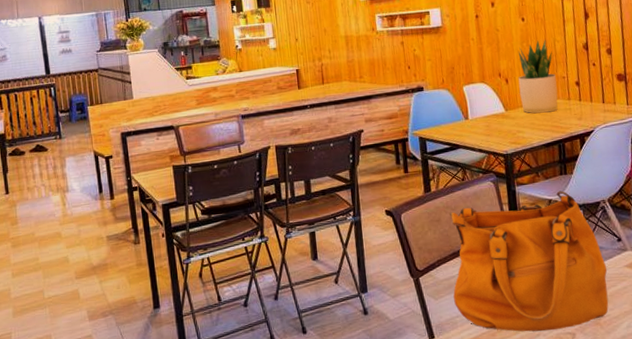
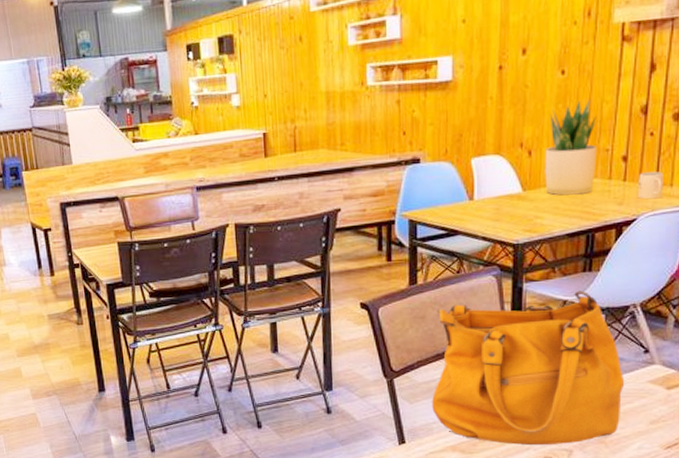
mug: none [589,93,610,115] -> present [637,171,664,200]

